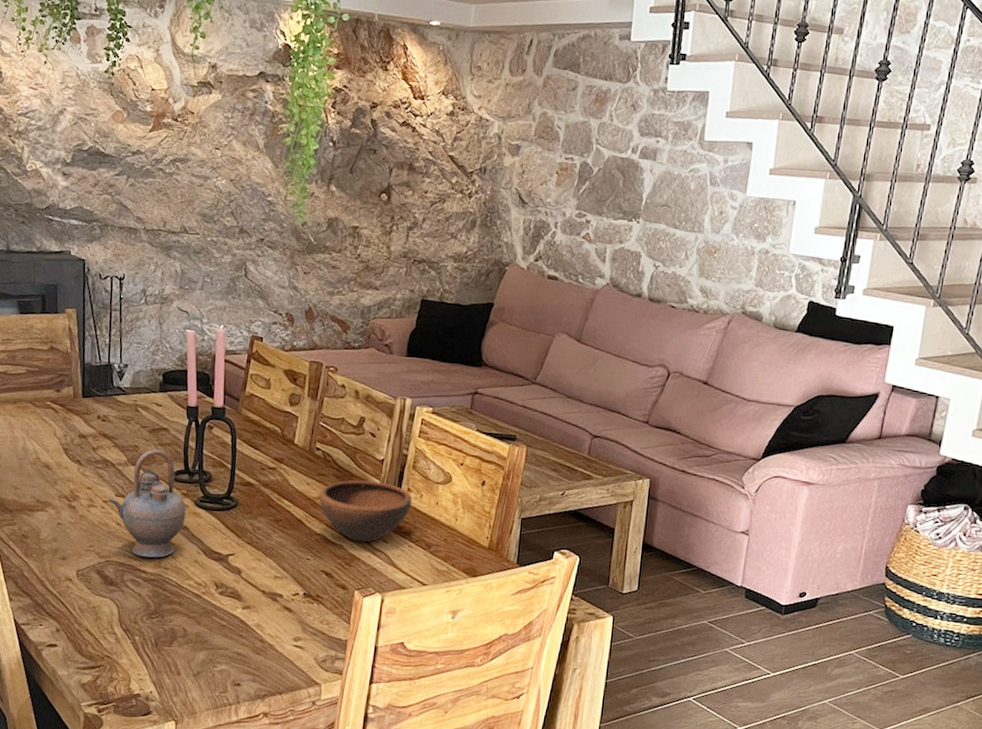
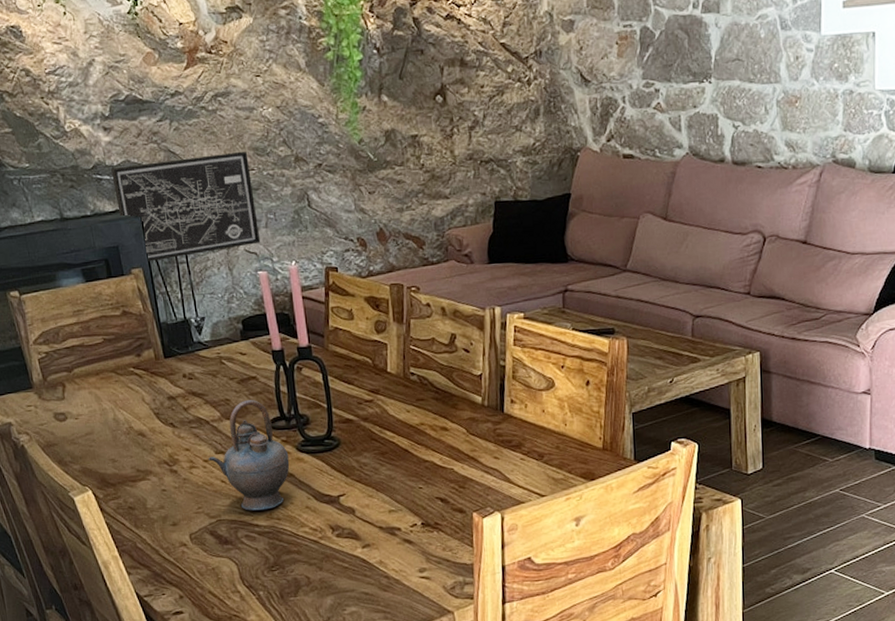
wall art: none [63,211,196,305] -> present [111,151,261,263]
bowl: present [318,480,412,543] -> none [421,398,518,463]

